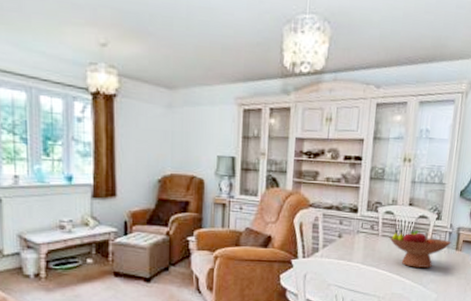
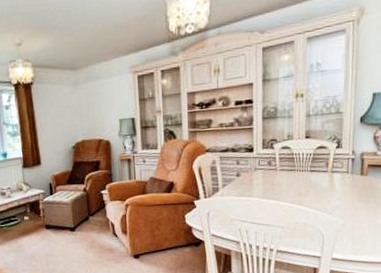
fruit bowl: present [389,229,451,268] -> none [288,160,355,197]

